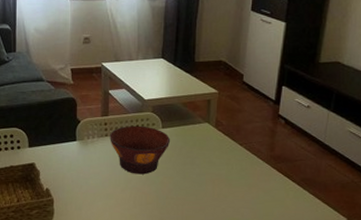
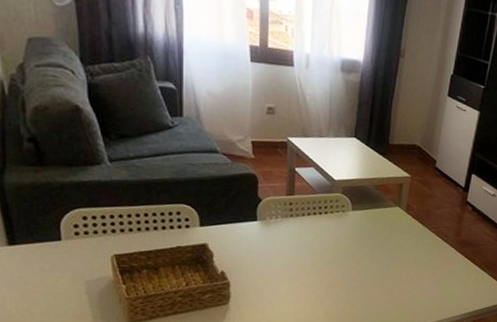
bowl: present [110,125,171,175] -> none [295,206,361,257]

